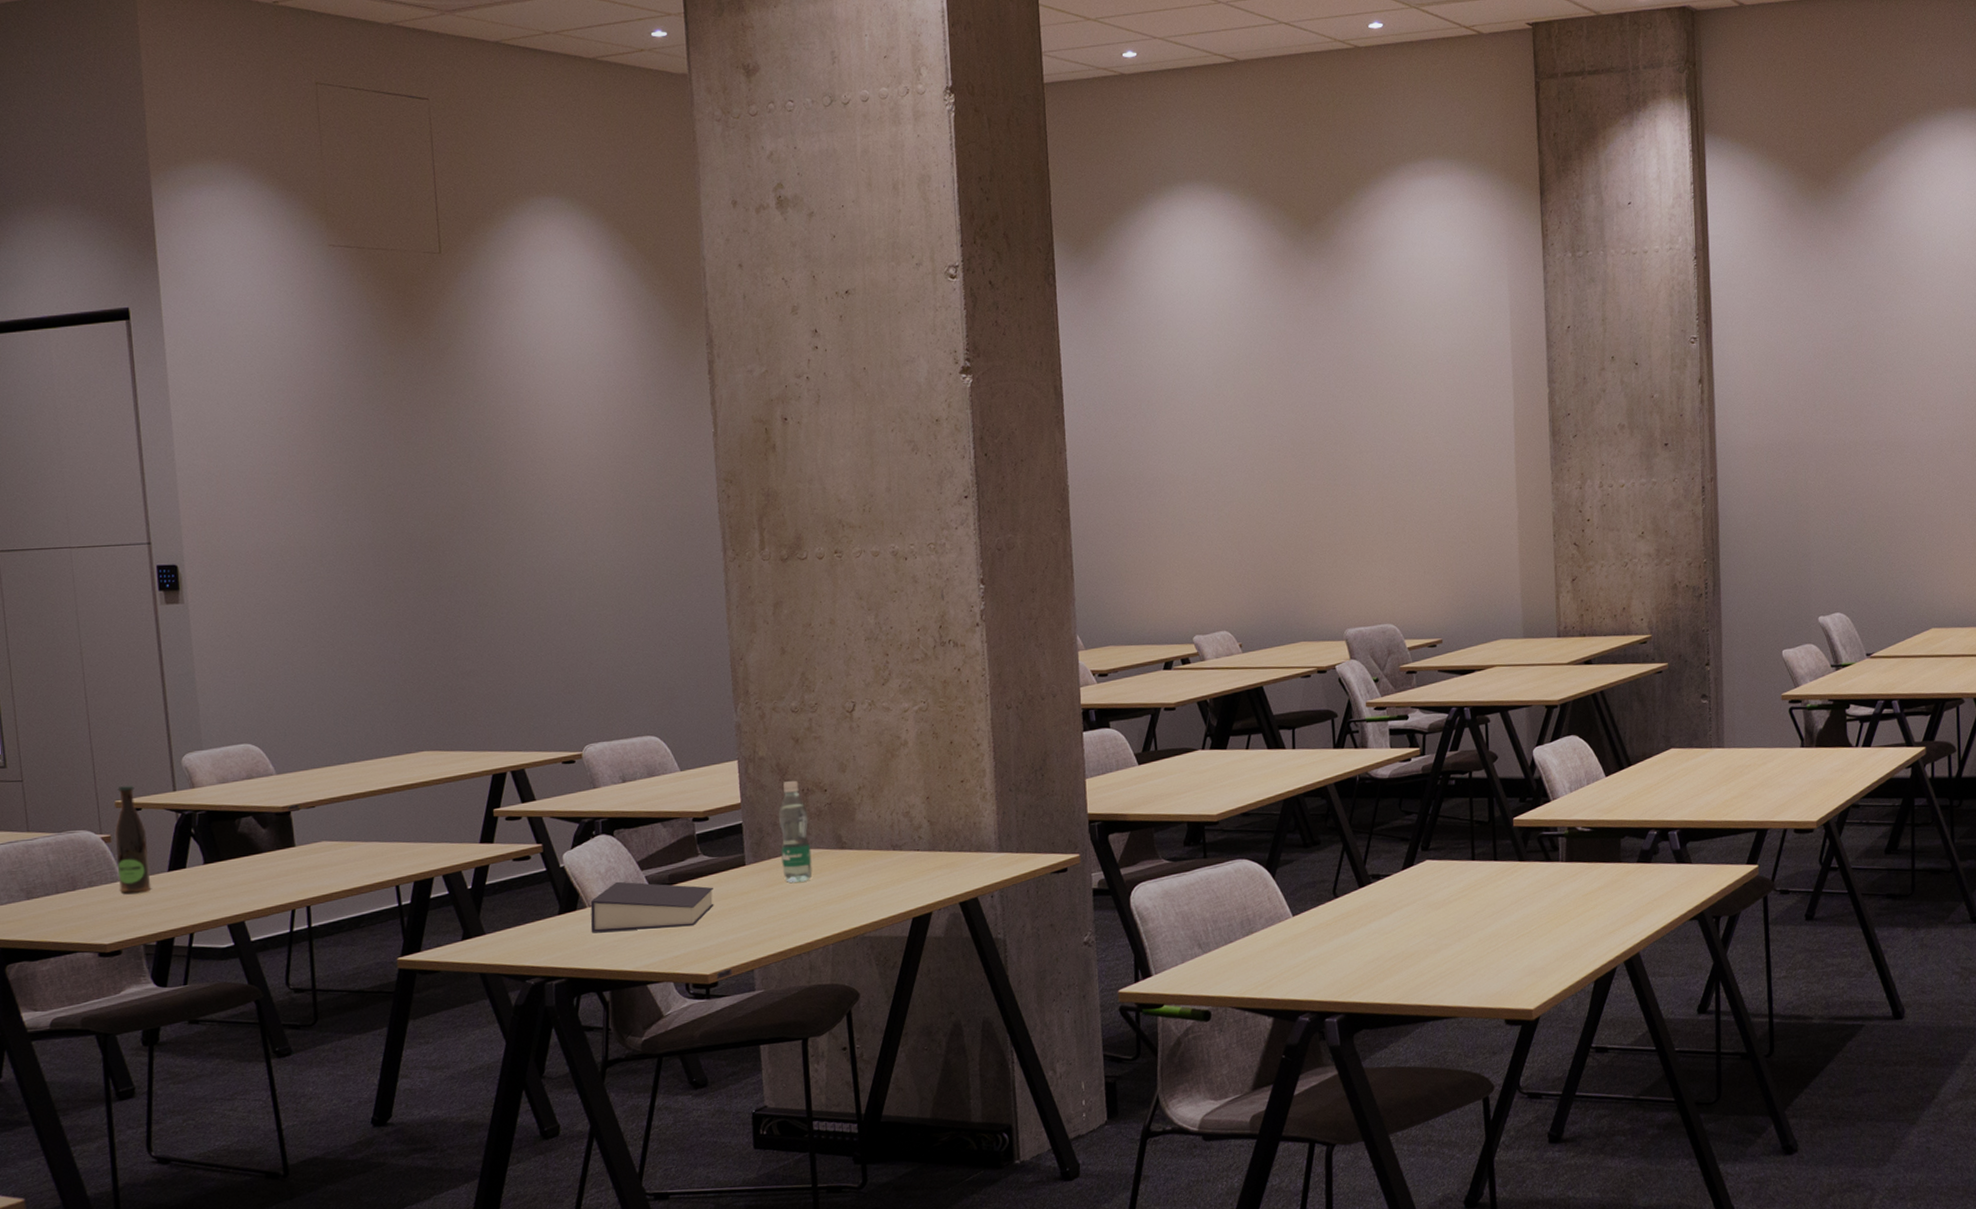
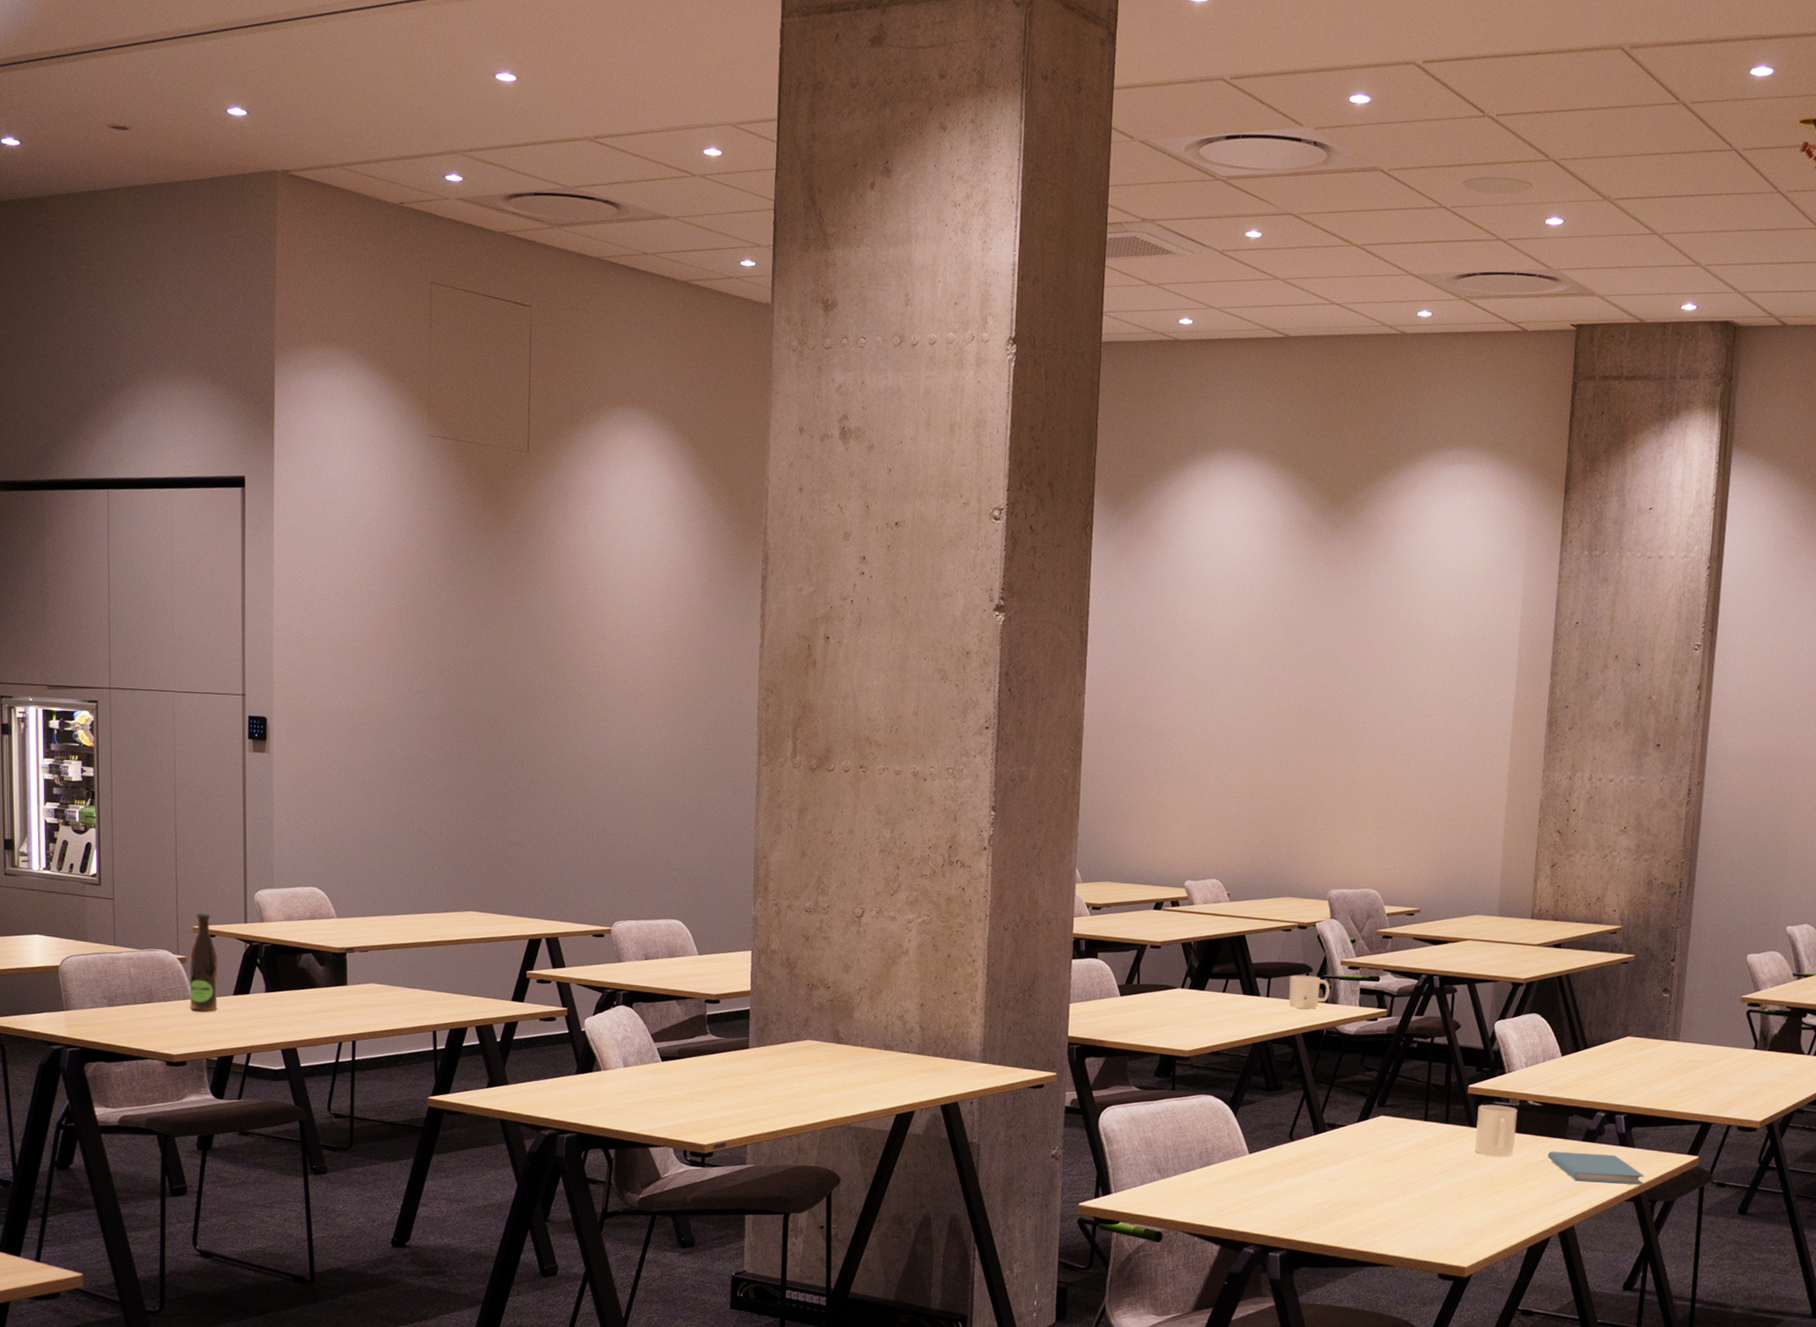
book: present [590,881,714,933] -> none [603,1050,717,1098]
bottle: present [778,780,813,883] -> none [782,974,811,1070]
mug: none [1314,721,1358,757] -> present [1289,975,1330,1009]
mug: none [1526,835,1569,890] -> present [1475,1104,1518,1157]
book: none [1603,874,1706,906] -> present [1547,1151,1645,1185]

